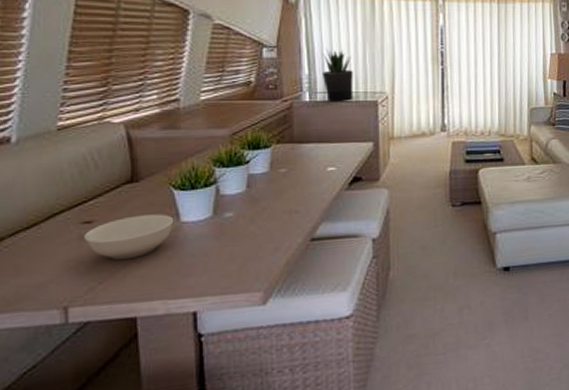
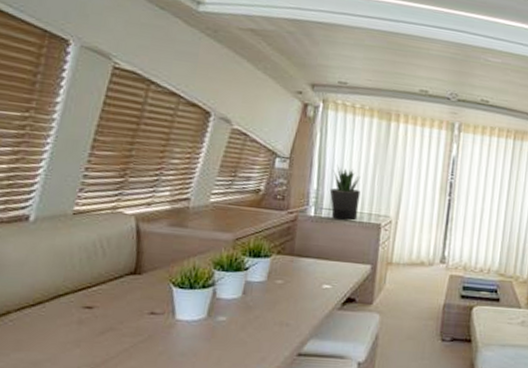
bowl: present [85,214,174,261] -> none [84,307,170,349]

